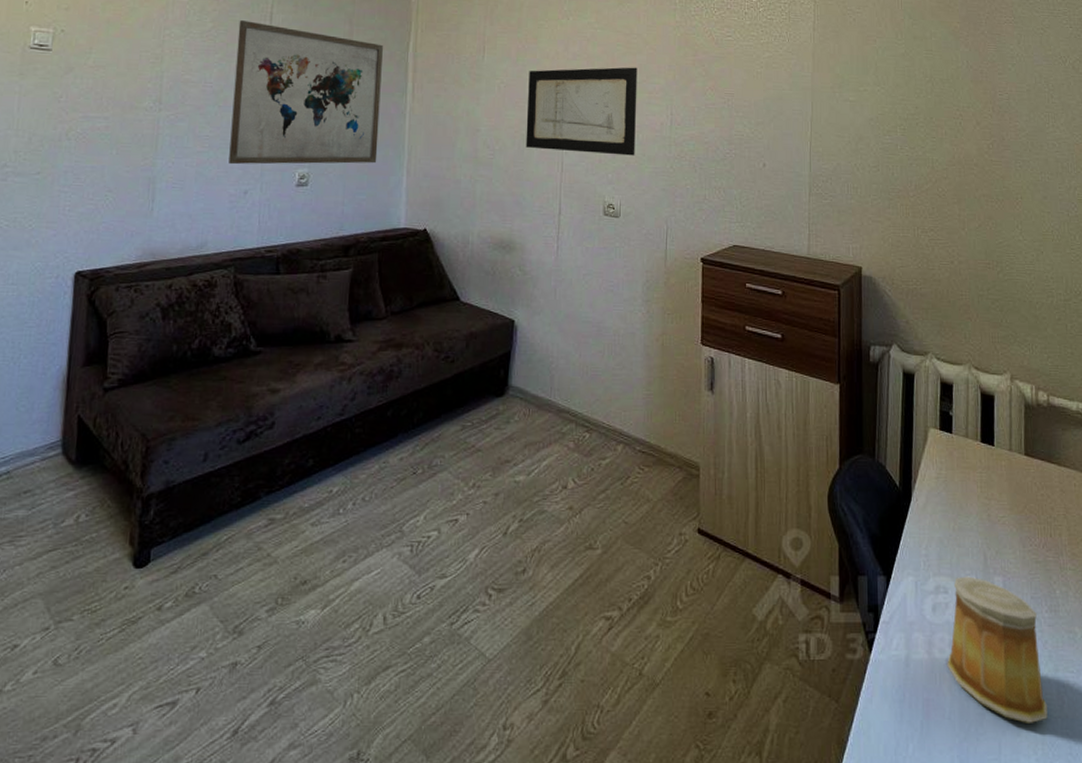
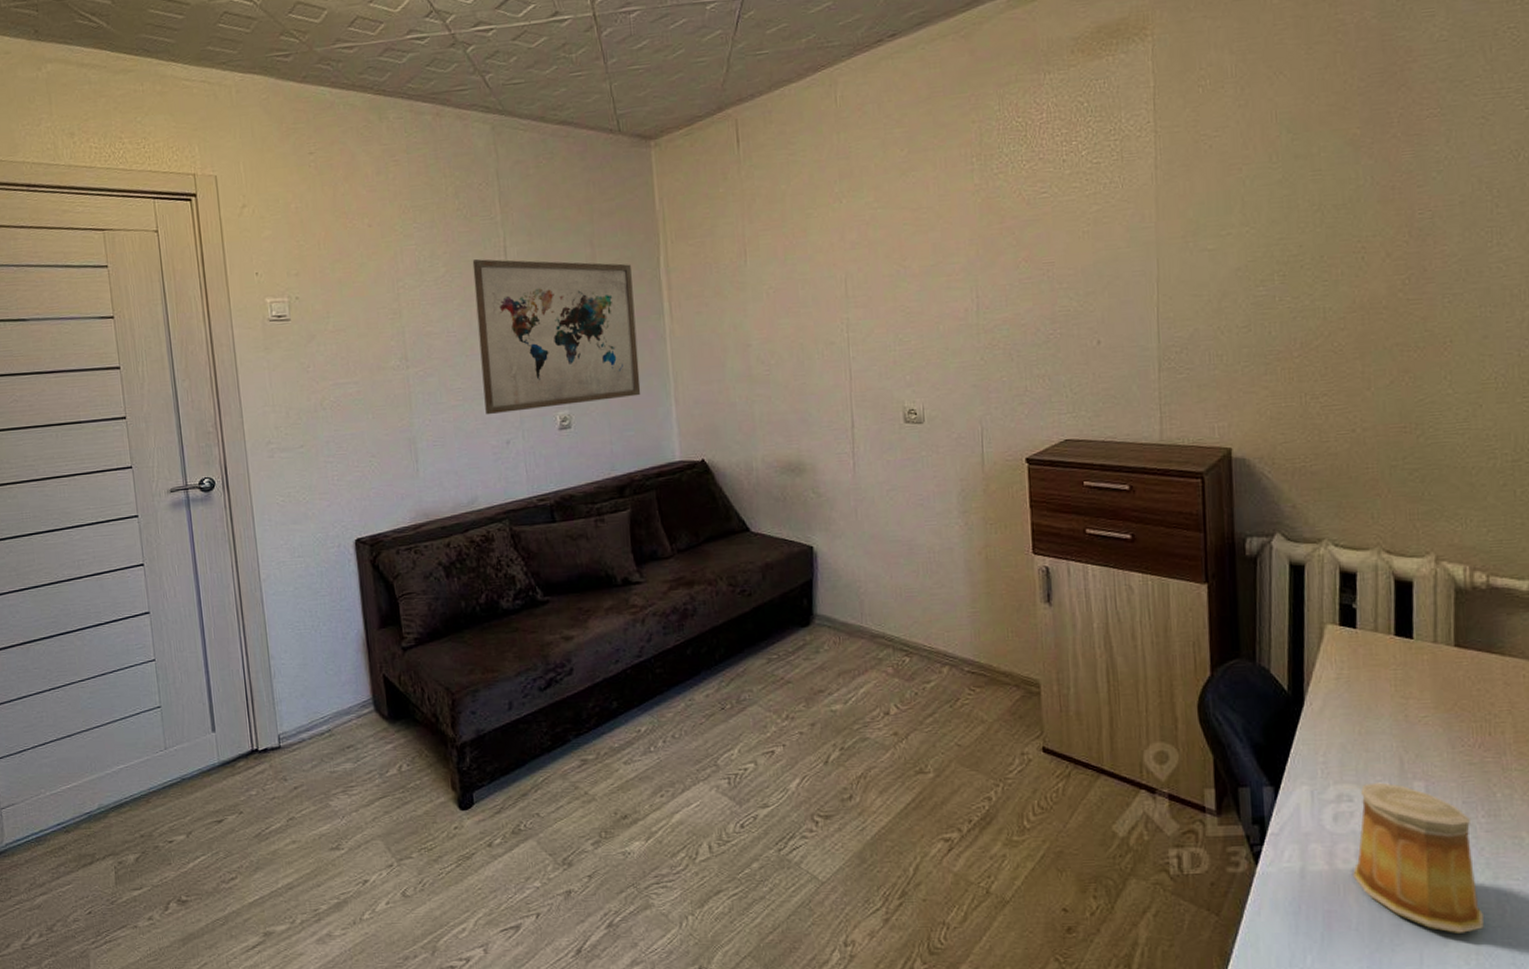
wall art: present [525,67,638,156] -> none [800,247,937,358]

